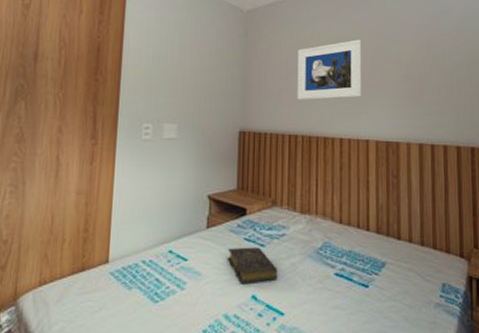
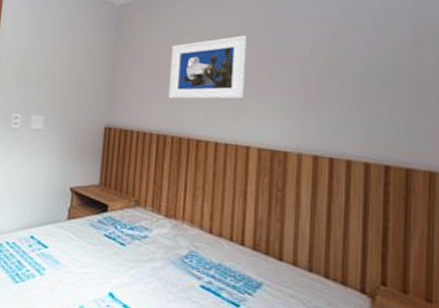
book: present [227,247,278,283] -> none [86,242,138,282]

